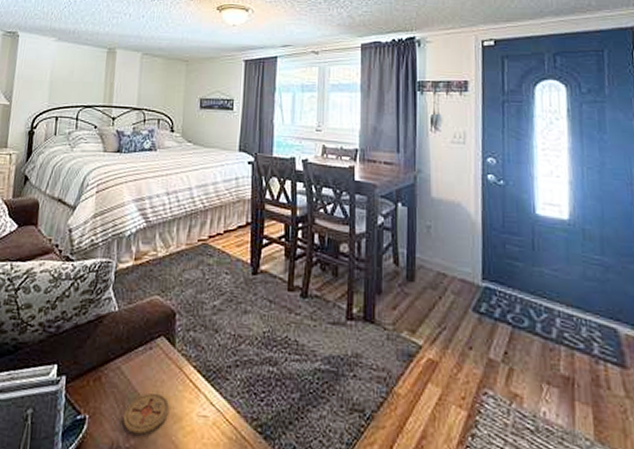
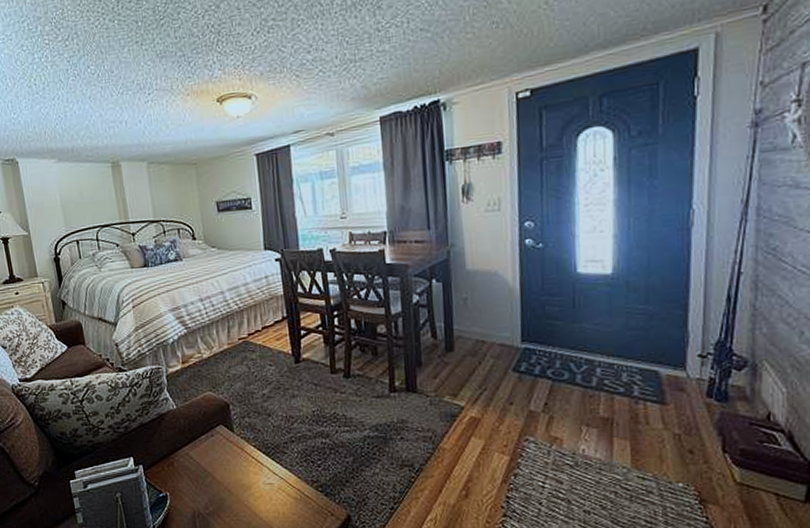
coaster: present [123,392,169,434] -> none [199,470,238,502]

